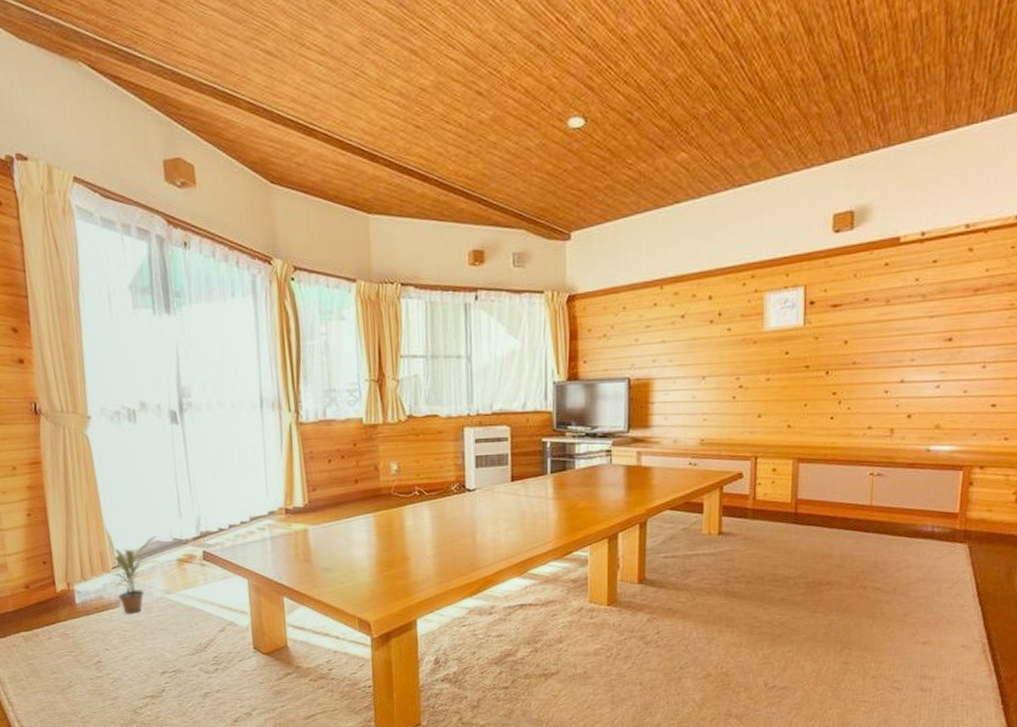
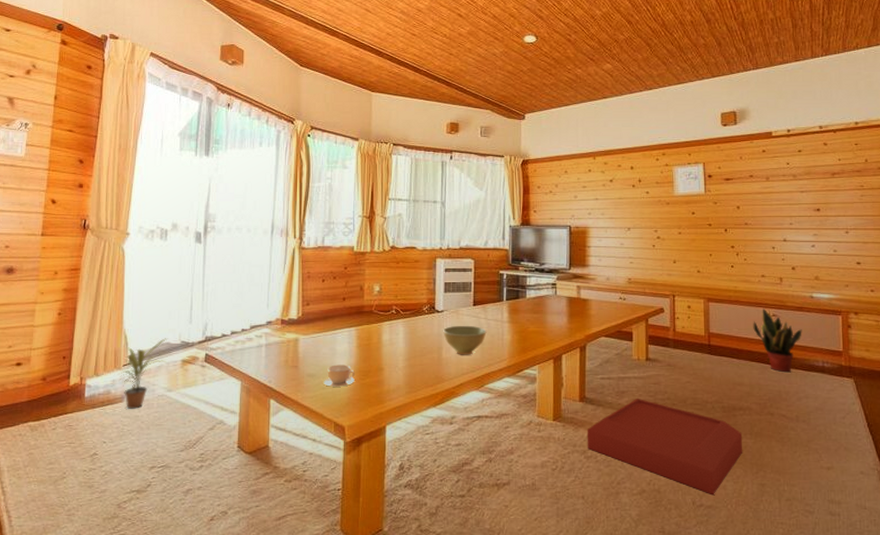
teacup: none [341,555,377,581] -> present [324,365,355,387]
bowl: none [476,504,528,539] -> present [443,325,487,355]
seat cushion: none [646,577,828,676] -> present [587,399,743,496]
potted plant: none [851,466,912,541] -> present [753,307,802,373]

